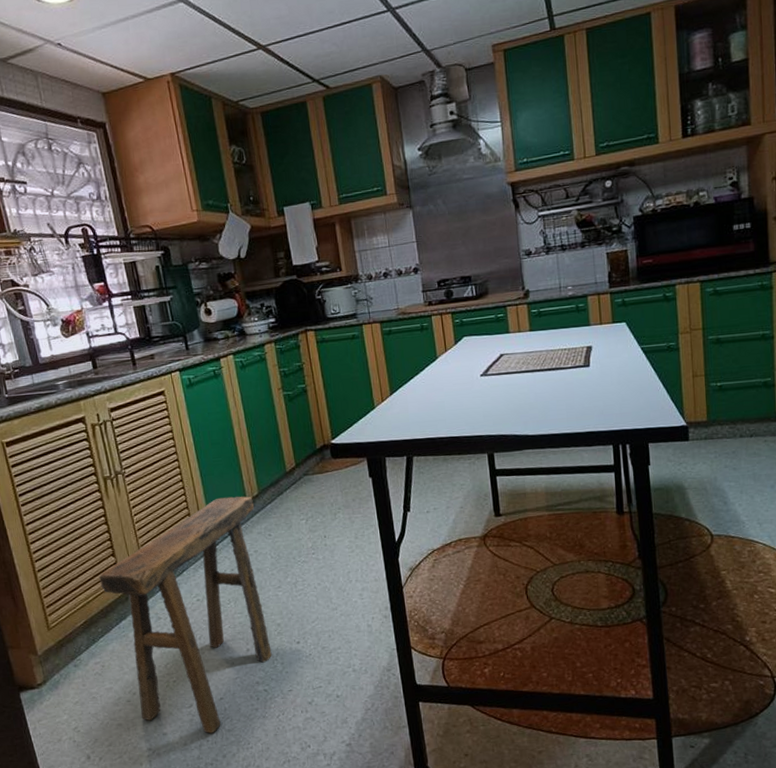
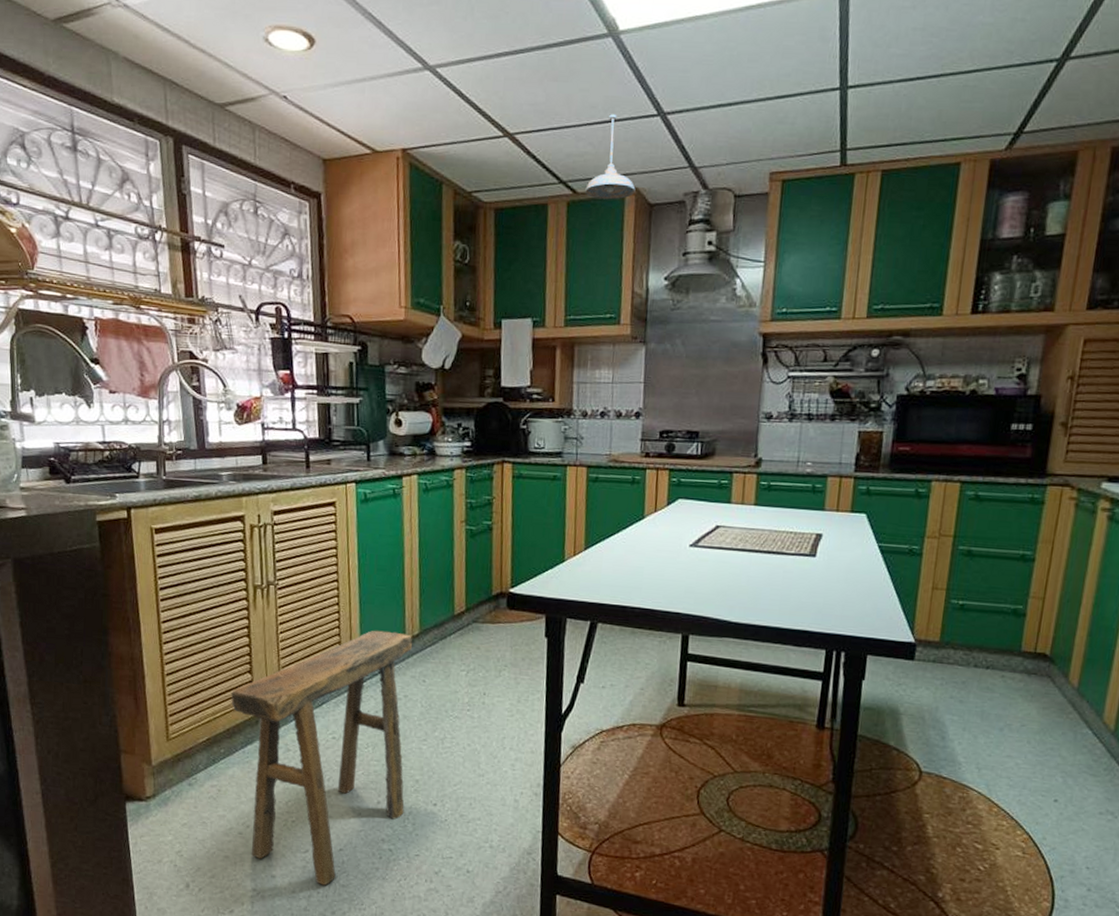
pendant light: none [336,16,380,91] -> present [585,114,636,200]

